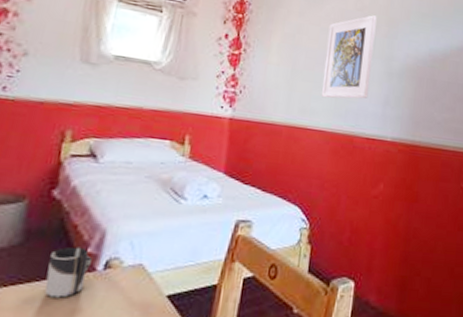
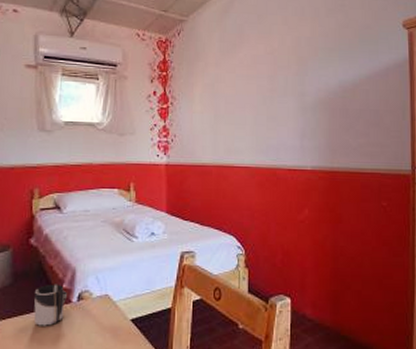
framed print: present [321,15,377,99] -> none [243,57,286,137]

